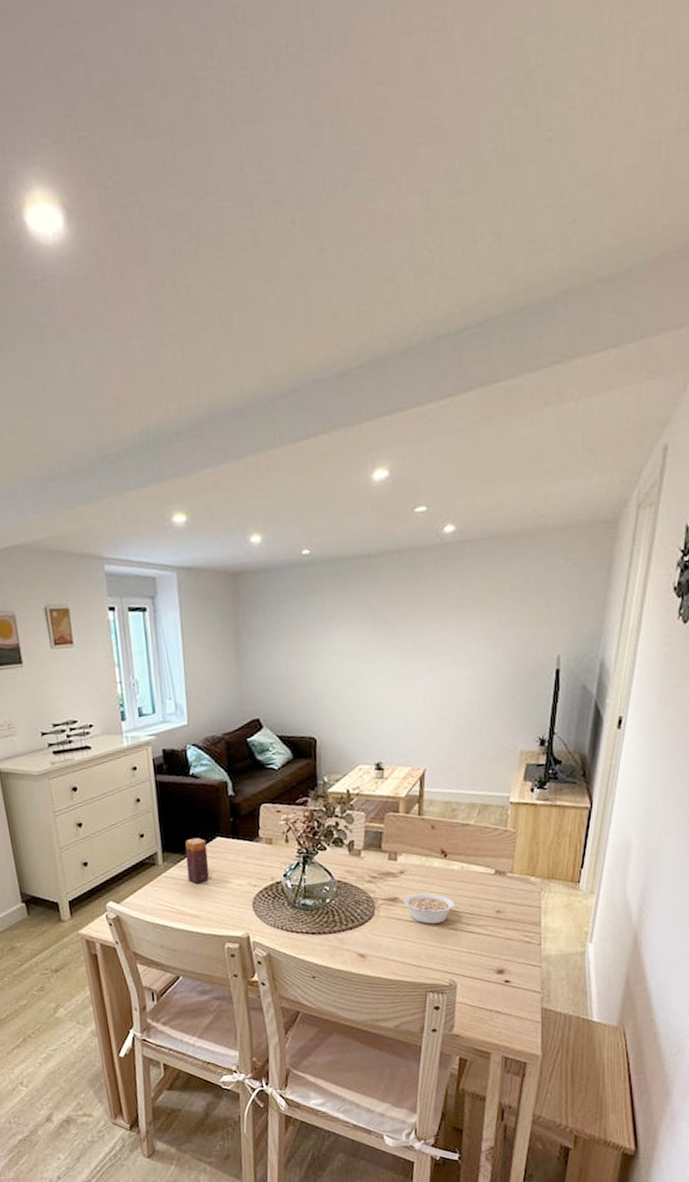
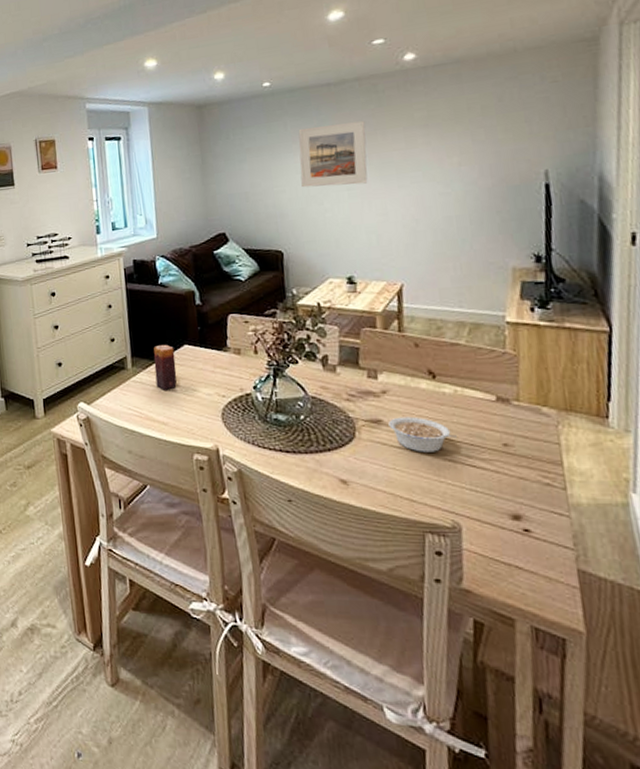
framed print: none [336,599,402,671] -> present [298,121,368,188]

